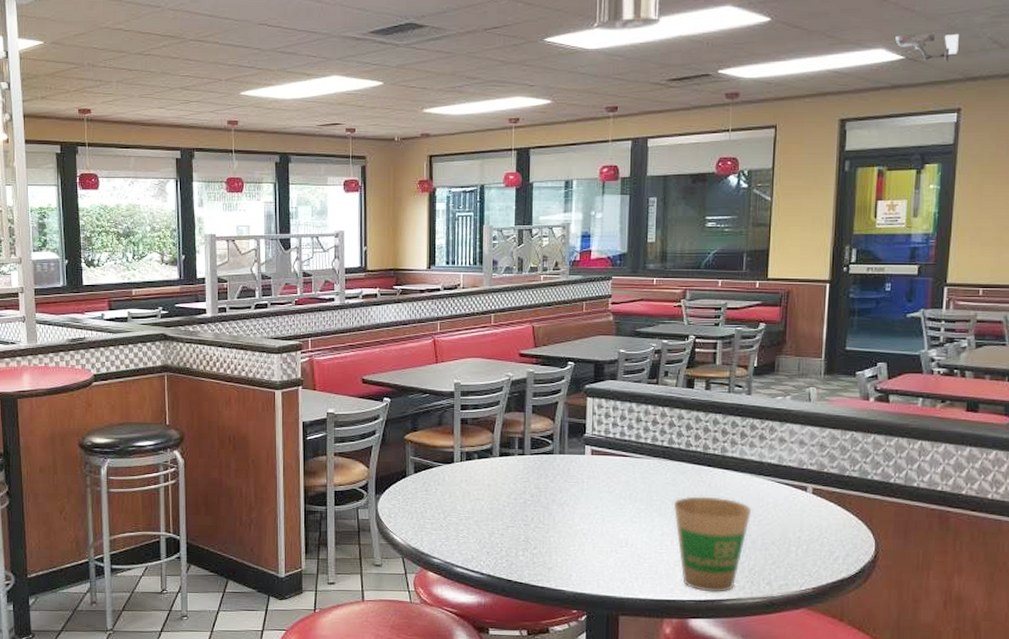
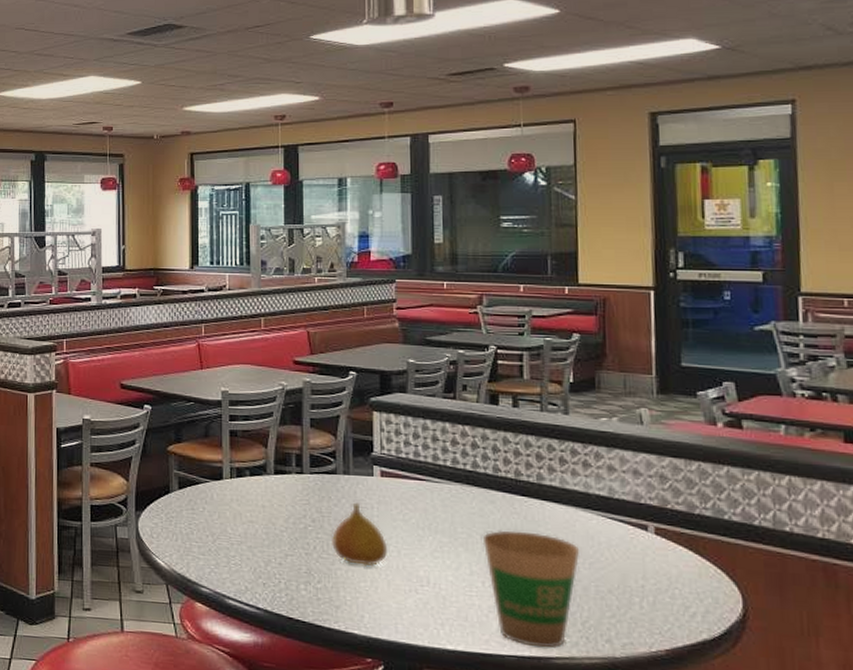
fruit: none [547,478,595,533] -> present [332,502,388,567]
security camera: present [895,32,959,62] -> none [707,20,785,51]

